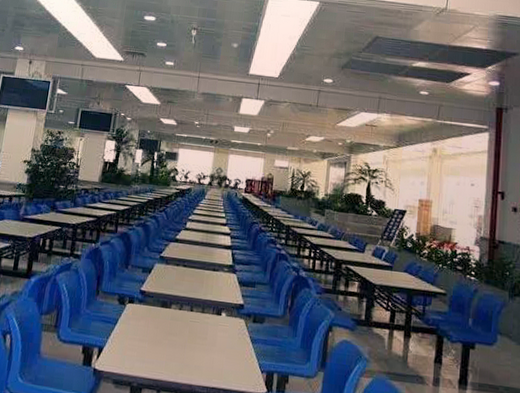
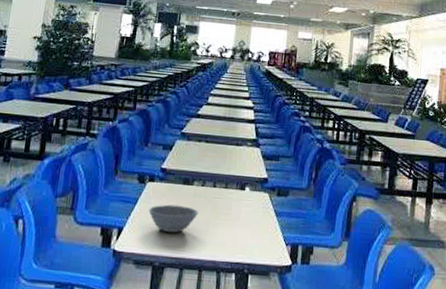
bowl: none [128,326,176,355] -> present [149,204,199,233]

